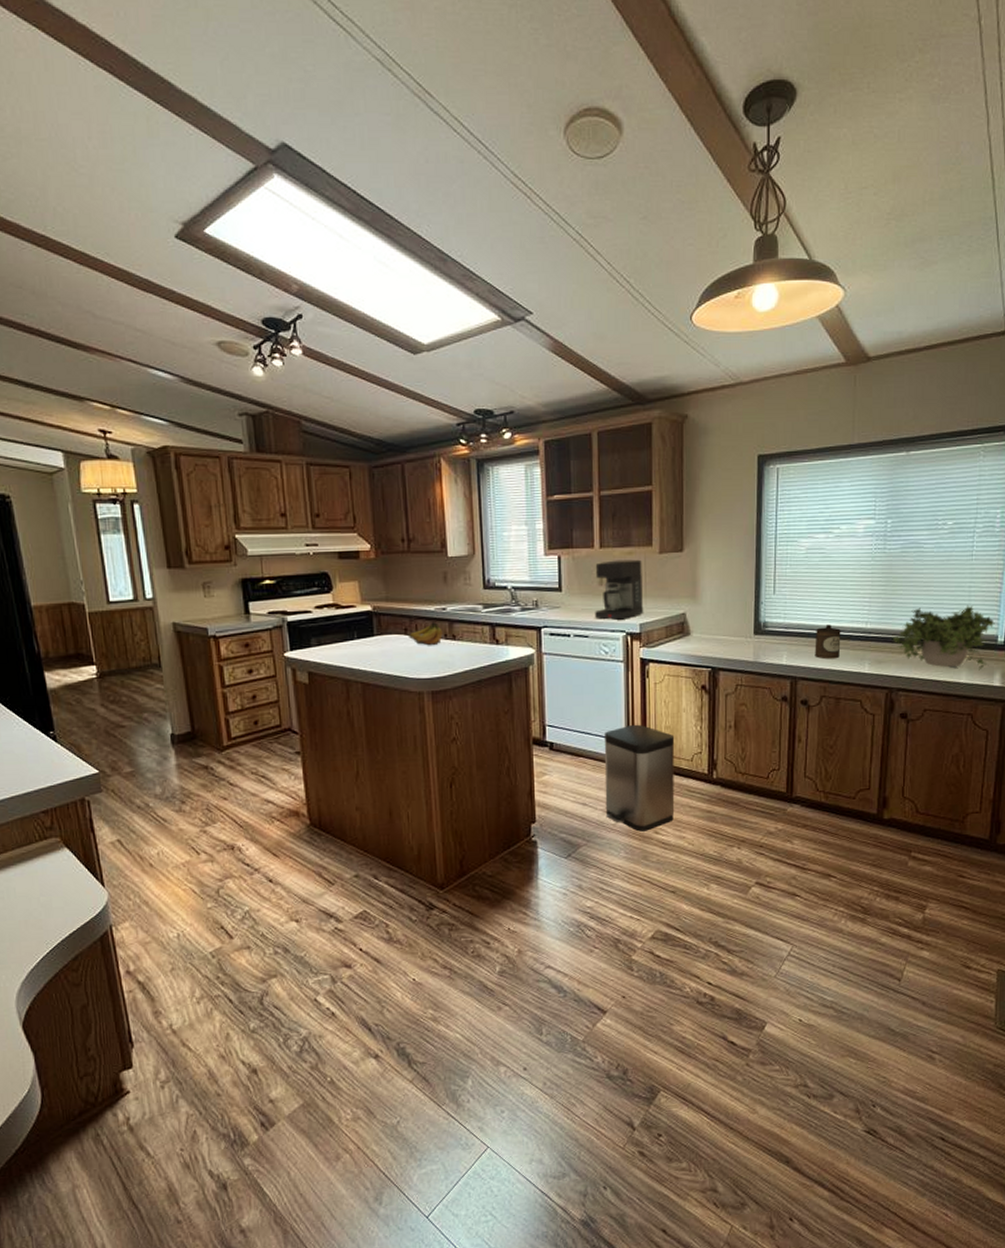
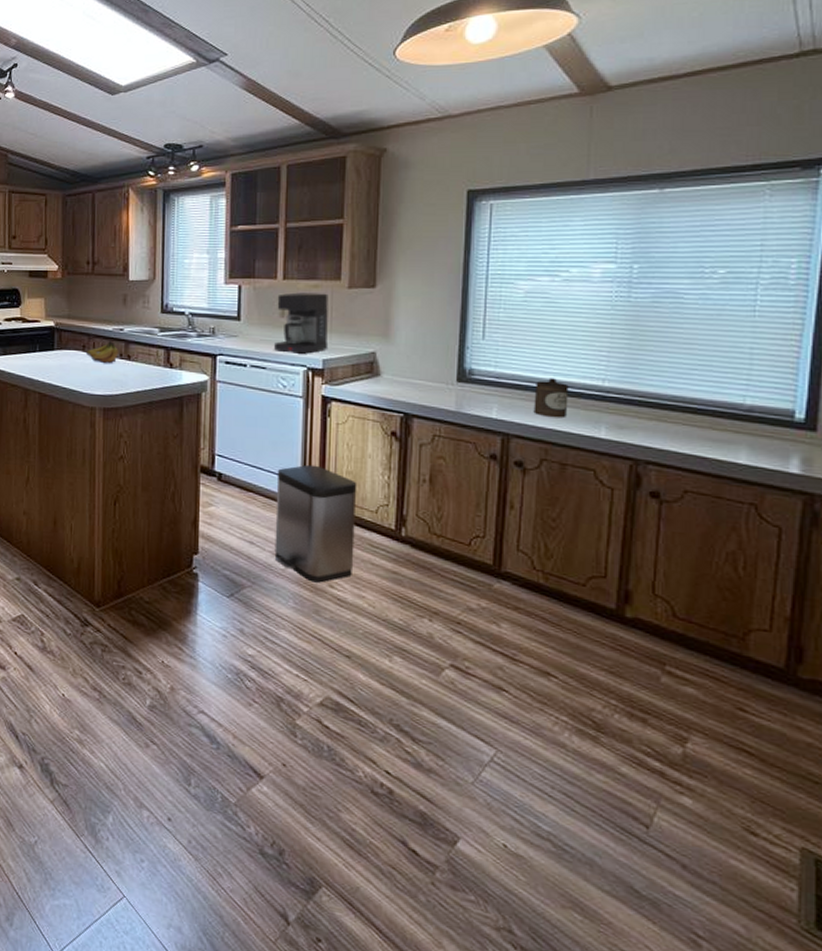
potted plant: present [893,605,995,671] -> none [640,368,790,451]

